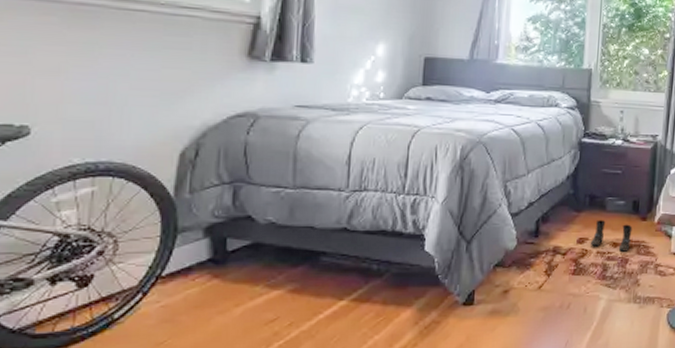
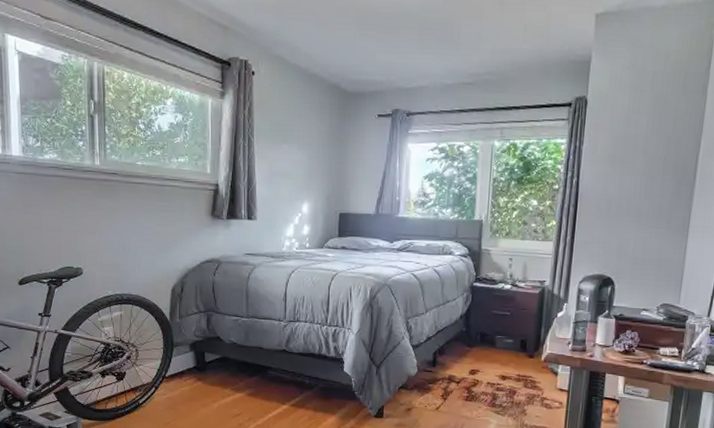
boots: present [590,220,633,252] -> none [481,355,520,385]

